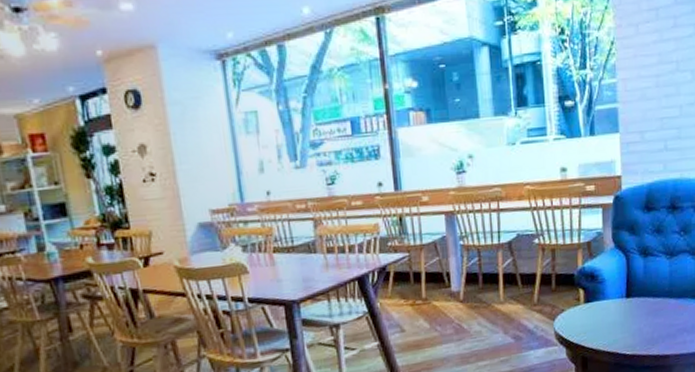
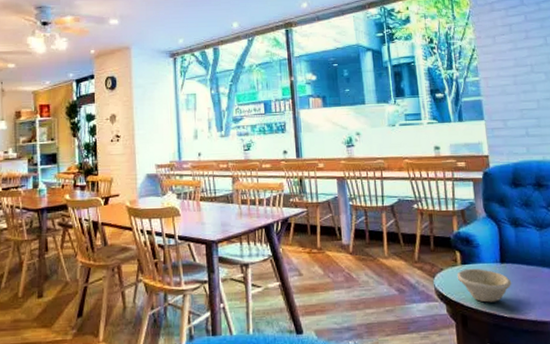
bowl: none [579,305,637,342] -> present [457,268,512,303]

